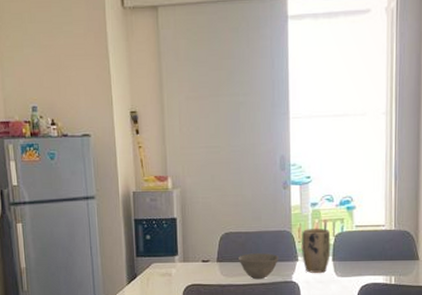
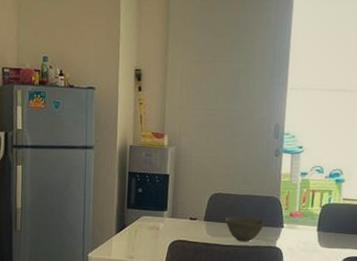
plant pot: present [302,229,331,273] -> none [287,197,318,242]

